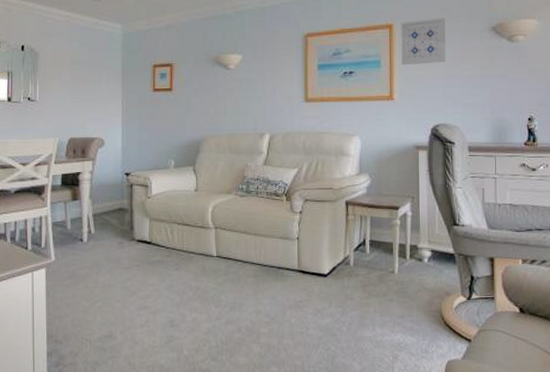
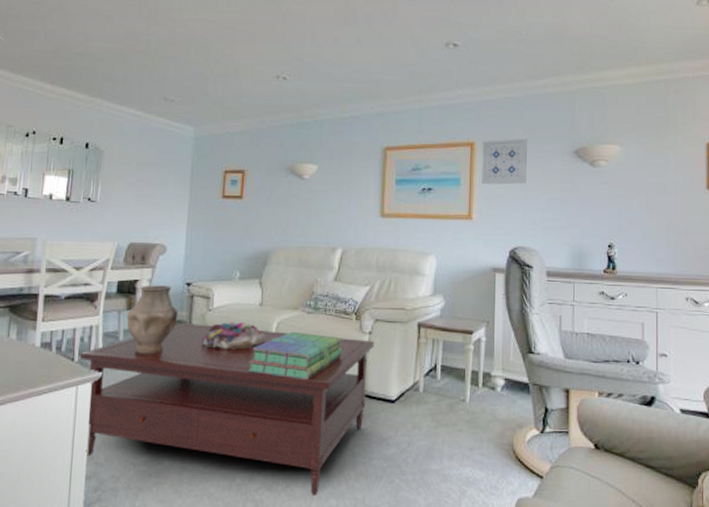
coffee table: none [33,211,305,364] -> present [80,323,375,496]
vase: none [73,176,120,242] -> present [127,285,178,355]
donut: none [143,208,203,233] -> present [201,322,266,350]
stack of books: none [187,214,276,258] -> present [247,331,343,380]

